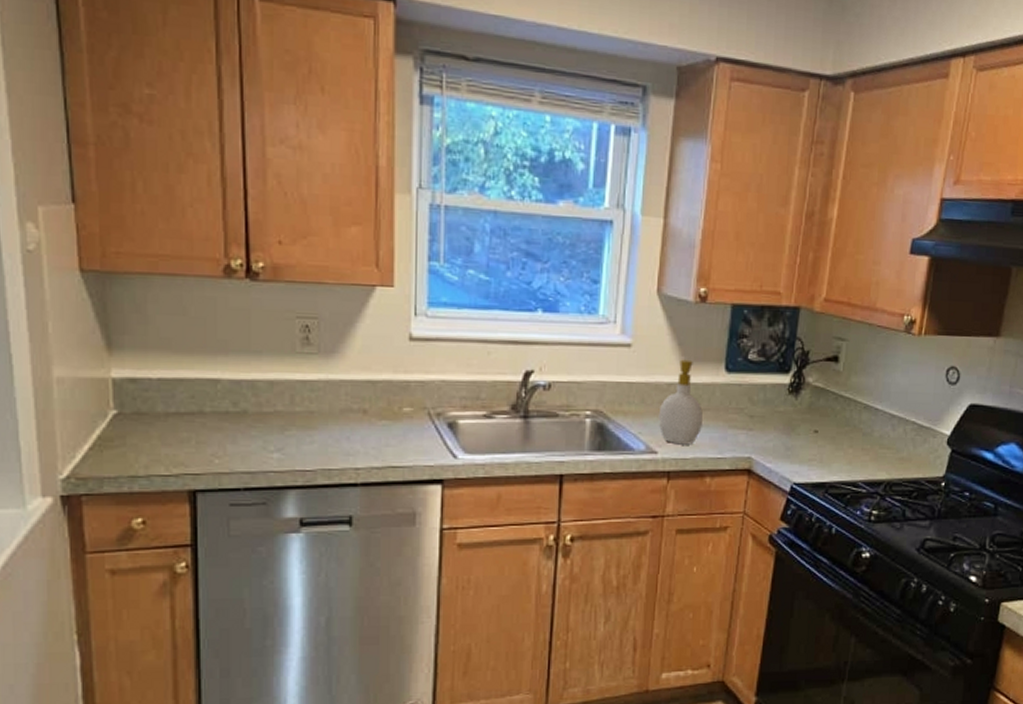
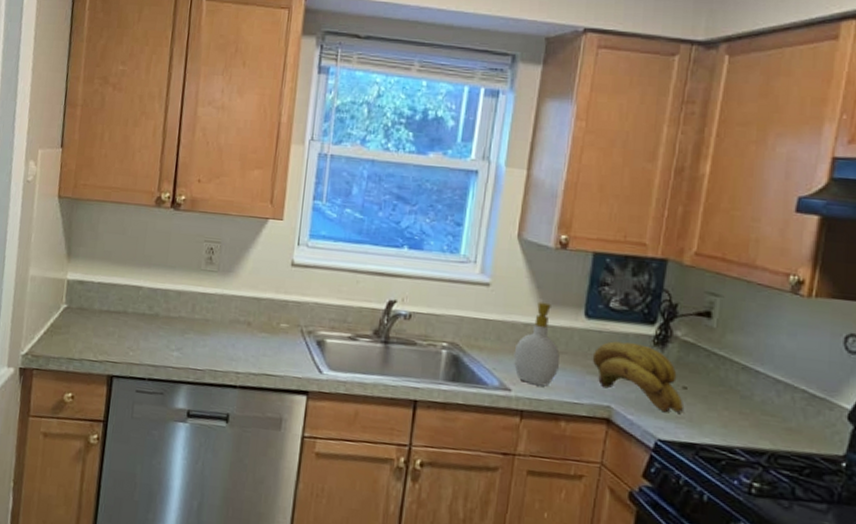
banana bunch: none [733,393,816,457] -> present [592,341,684,413]

